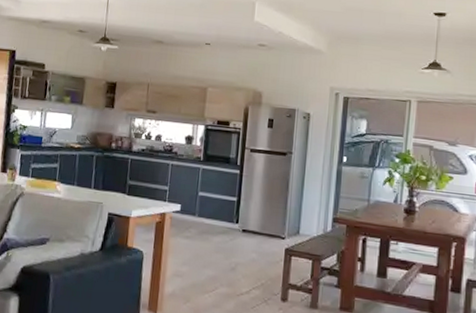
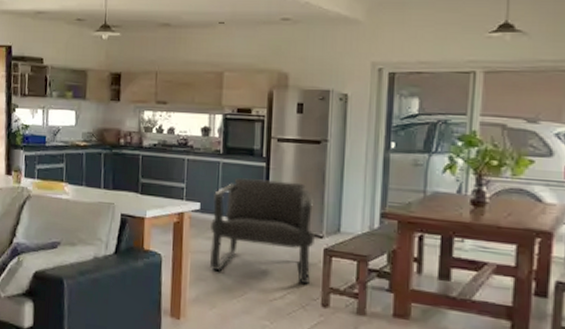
armchair: none [186,183,278,280] -> present [210,178,315,284]

